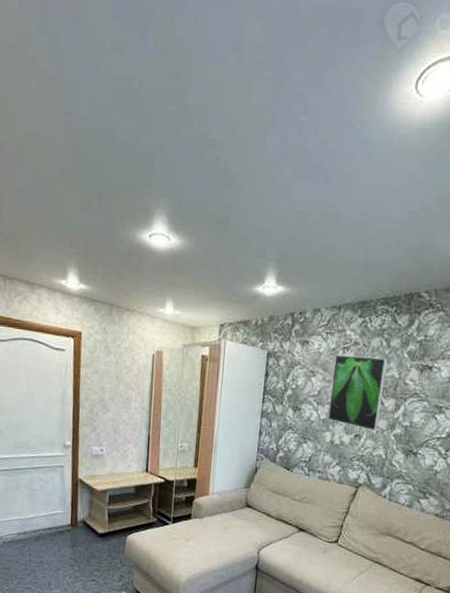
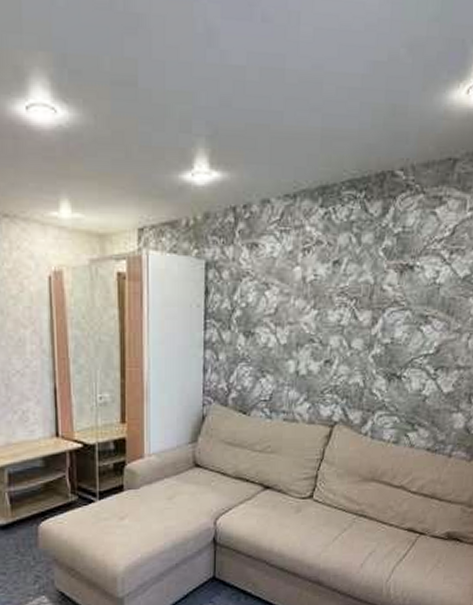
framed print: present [328,354,387,431] -> none [289,258,359,354]

